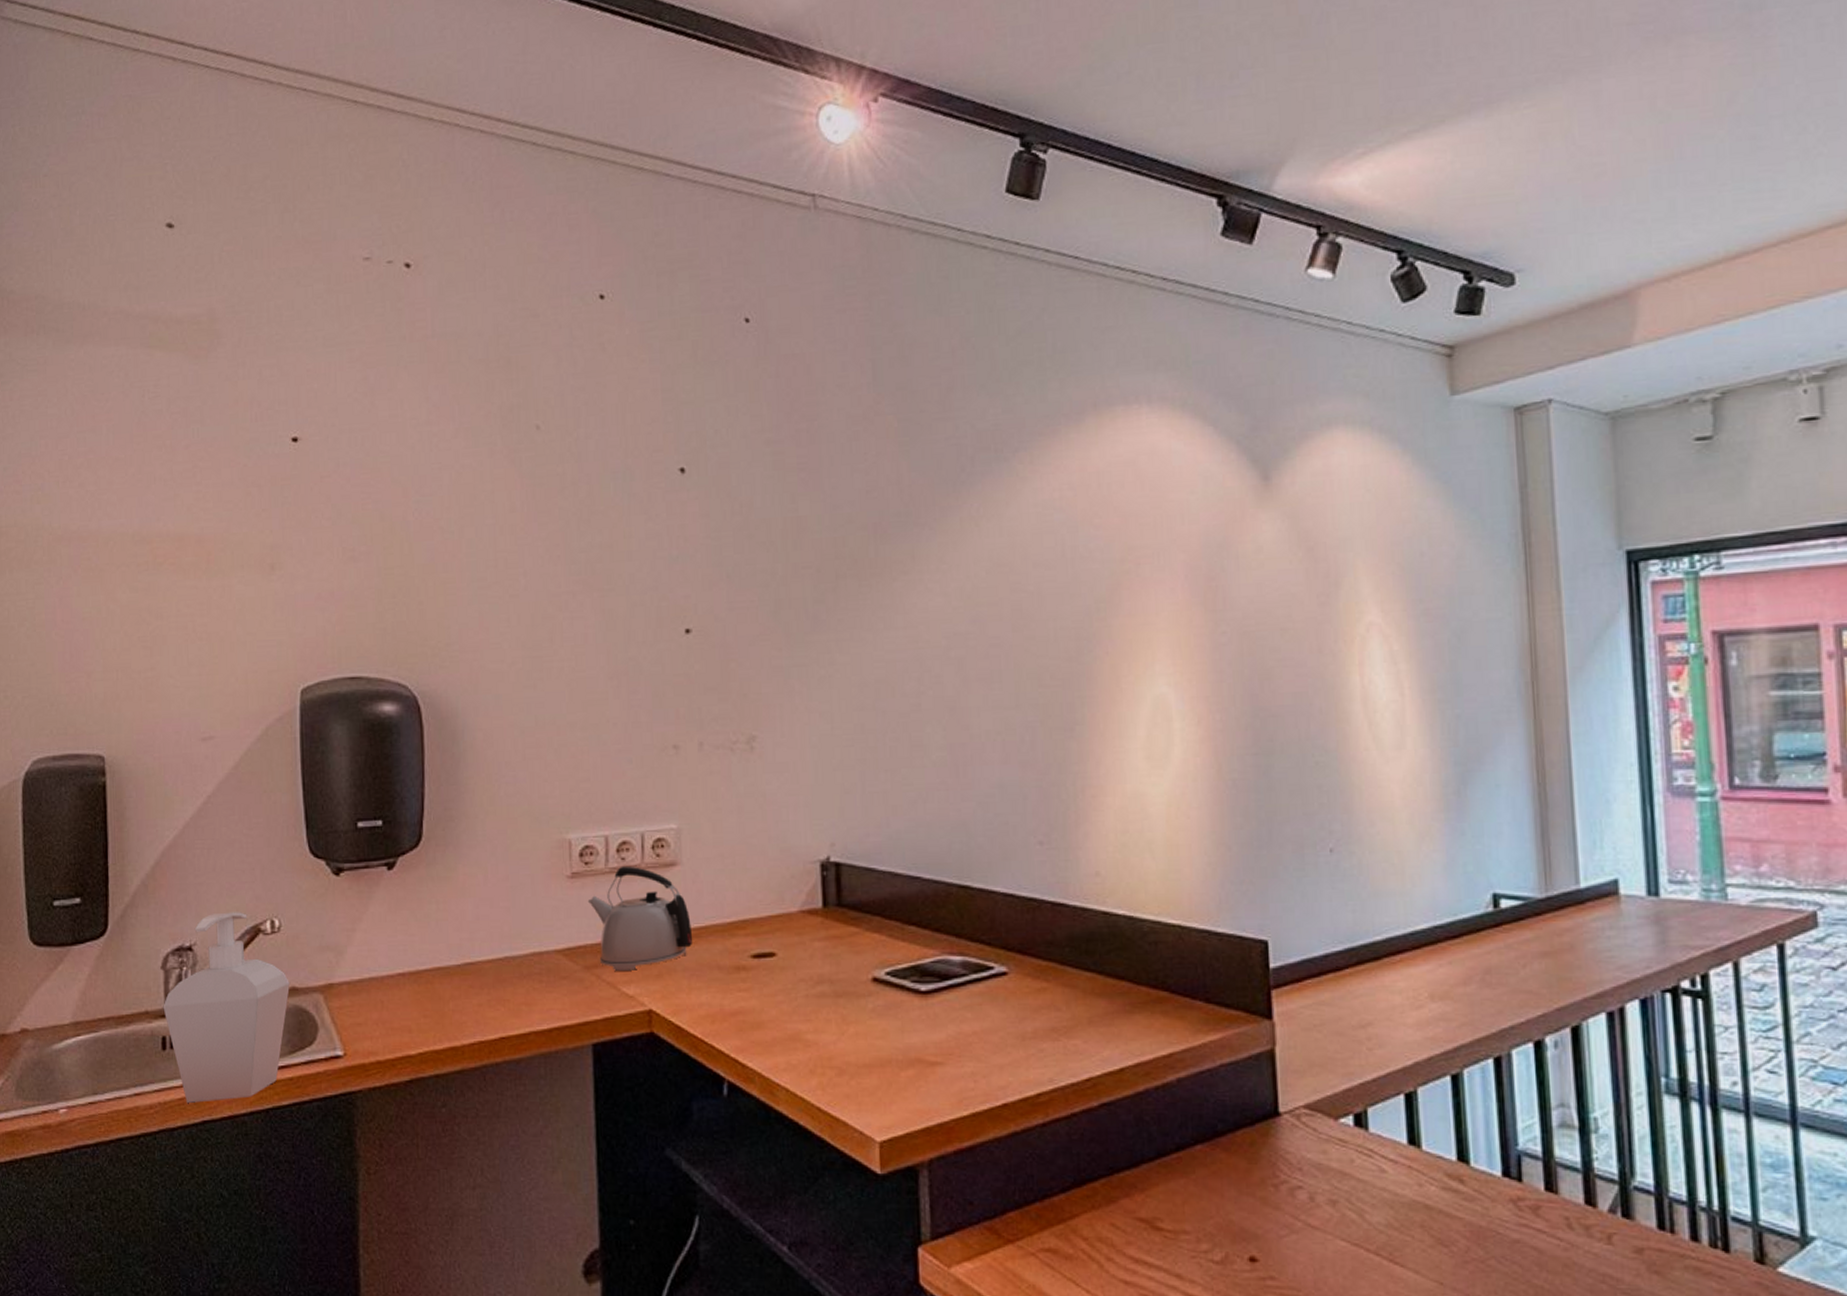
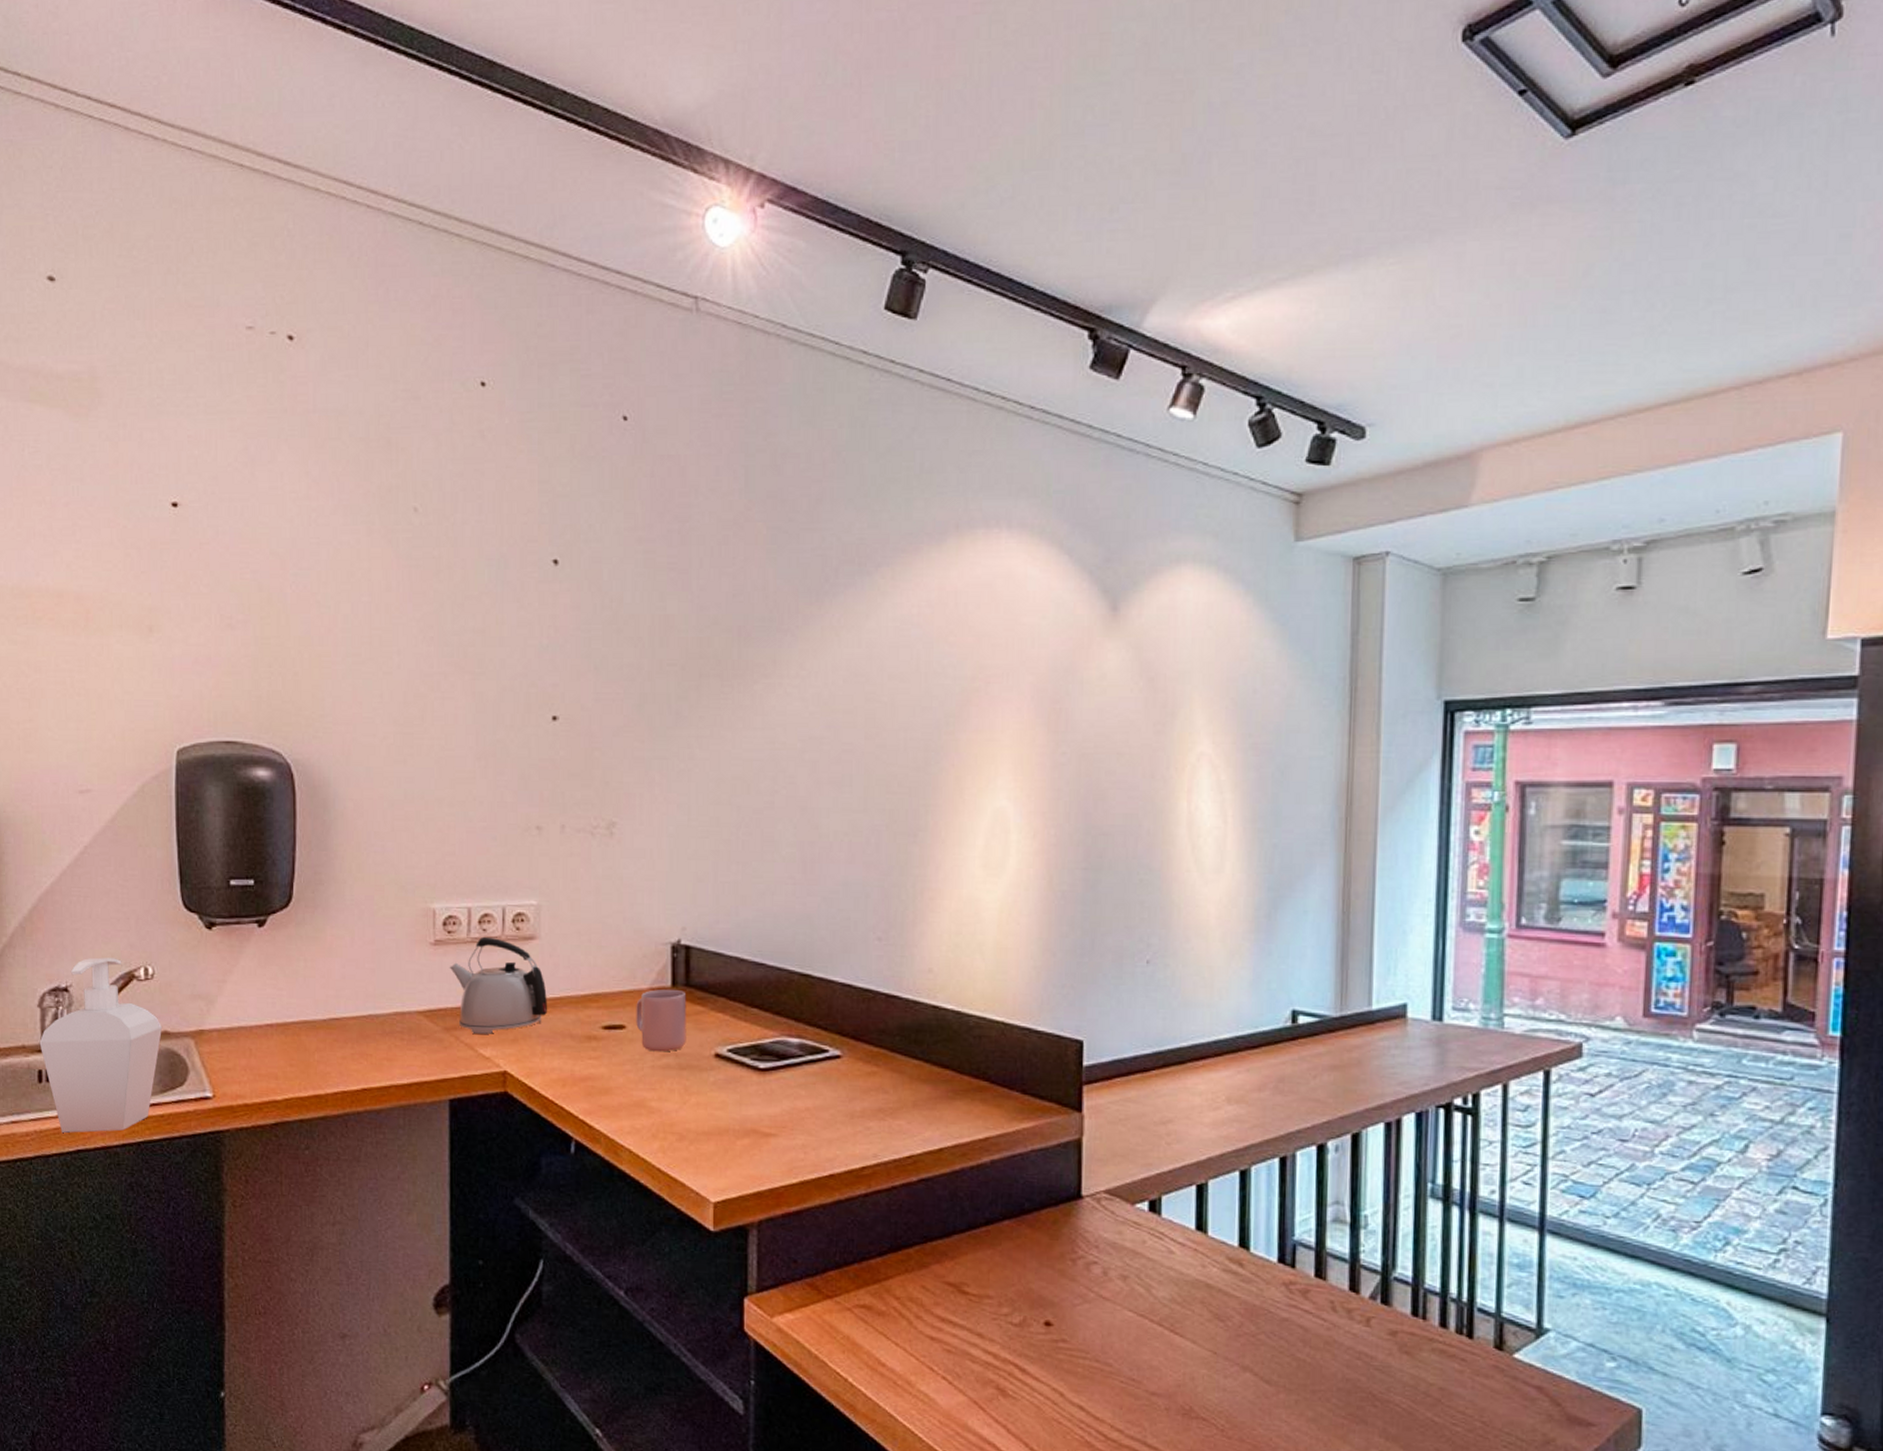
cup: none [786,910,841,980] -> present [636,989,687,1052]

